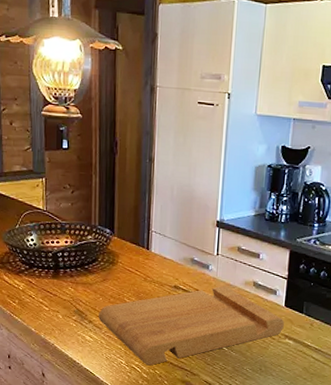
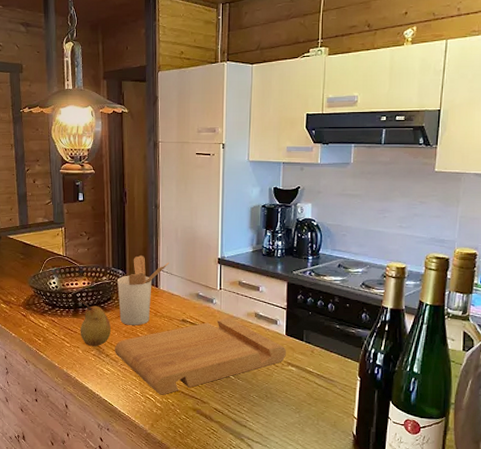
fruit: none [60,260,96,312] -> present [80,300,112,347]
utensil holder: none [104,214,164,291] -> present [117,256,170,326]

